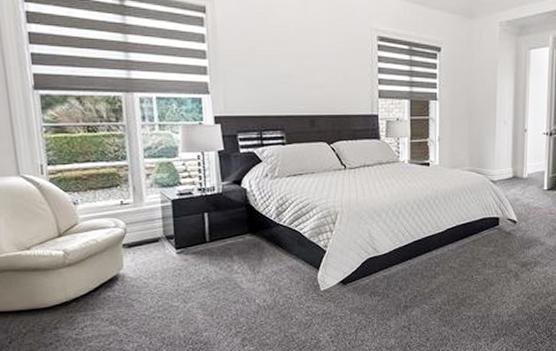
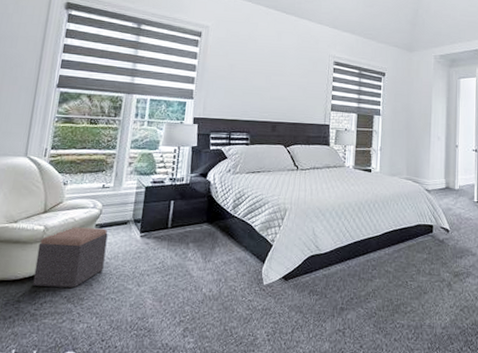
footstool: none [62,248,142,312] -> present [32,227,108,288]

